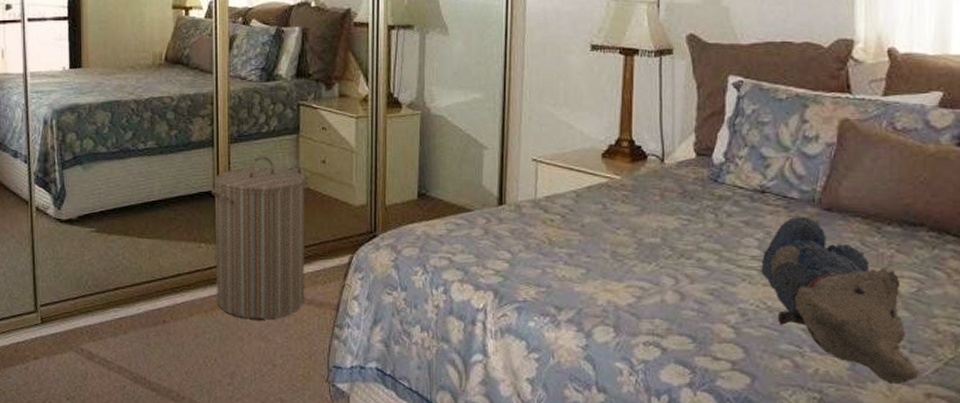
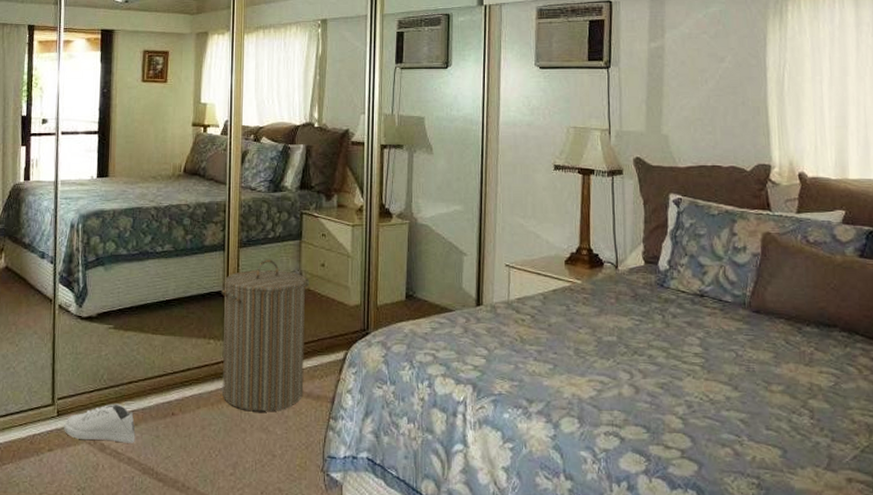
shoe: none [49,311,125,352] -> present [64,403,136,443]
teddy bear: present [761,216,920,385] -> none [702,317,841,471]

